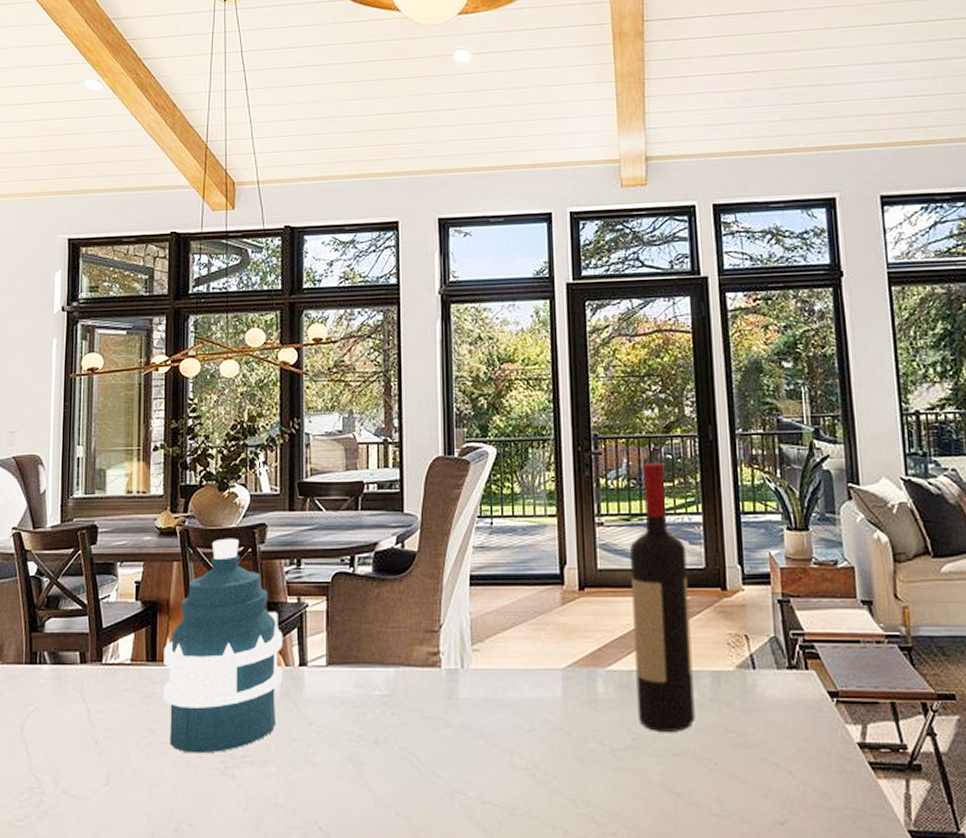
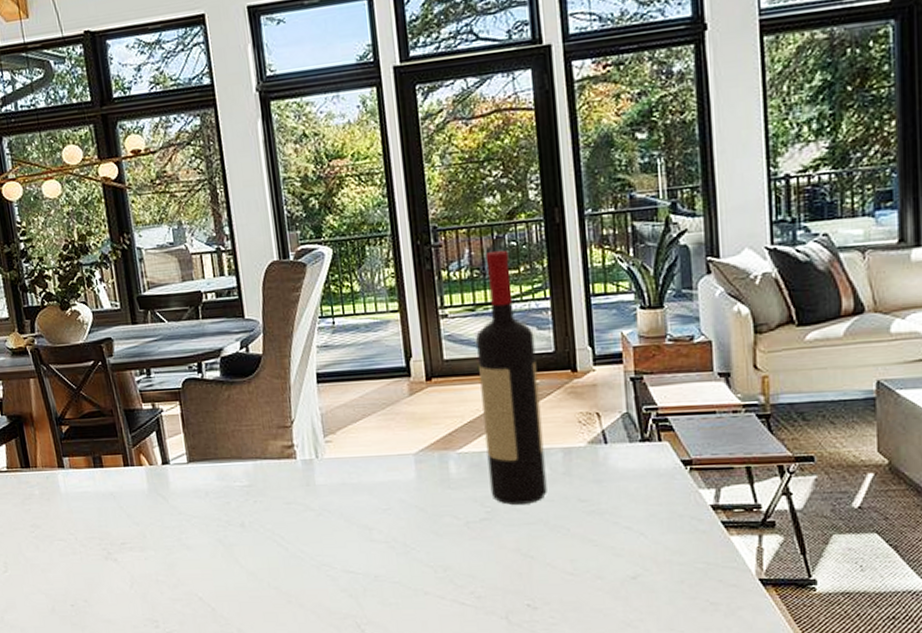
water bottle: present [163,538,283,754] -> none [35,353,149,543]

